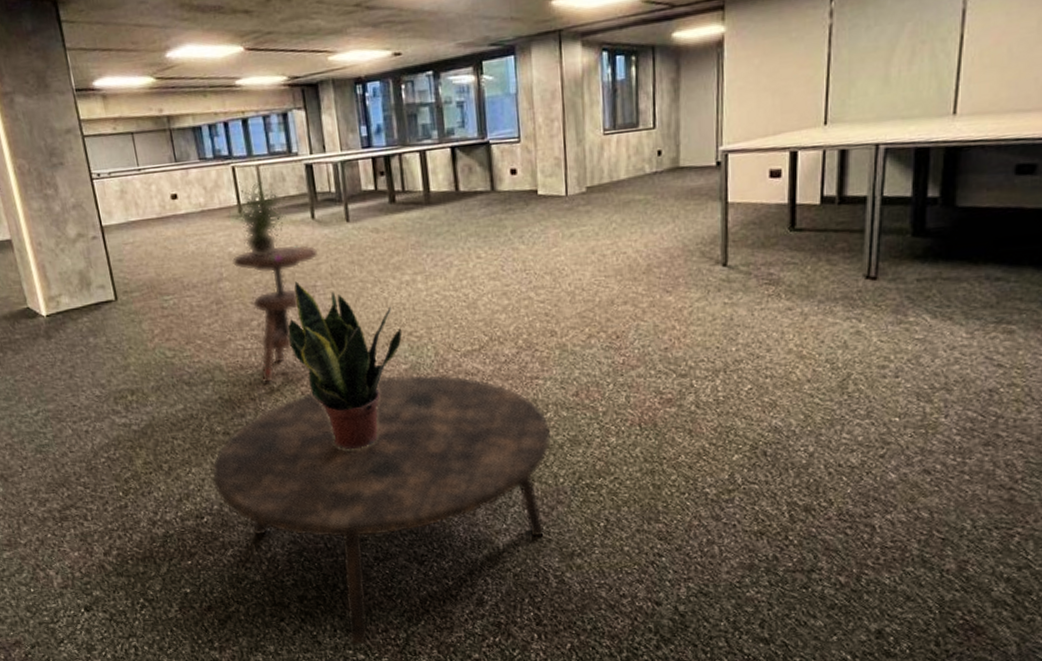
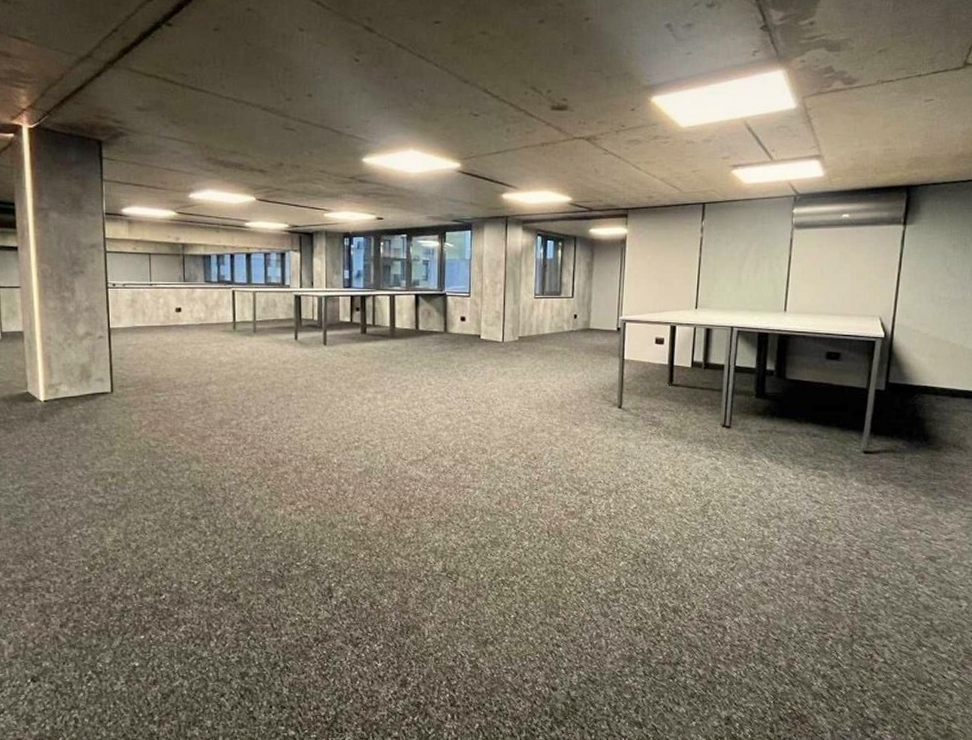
coffee table: present [211,374,552,645] -> none [176,477,476,721]
side table: present [231,245,319,383] -> none [221,360,297,476]
potted plant: present [233,179,288,257] -> none [227,303,276,367]
potted plant: present [288,281,402,449] -> none [263,390,361,538]

